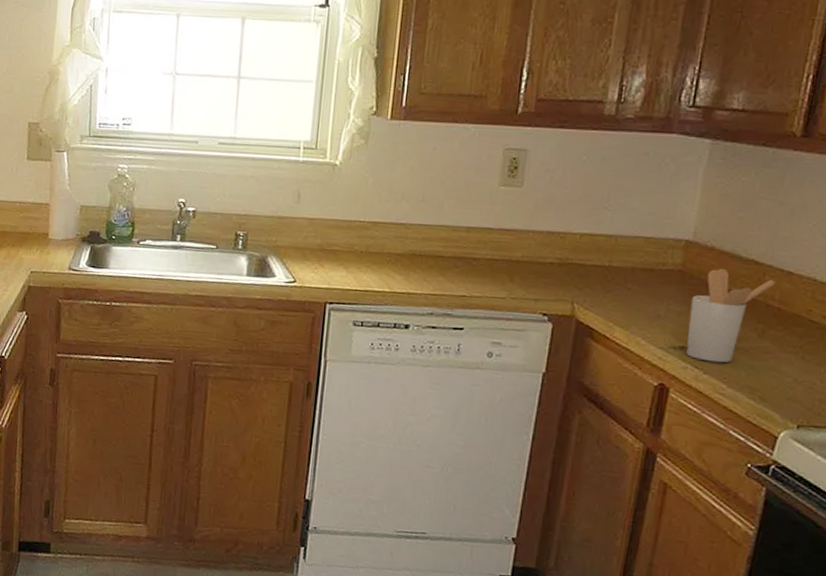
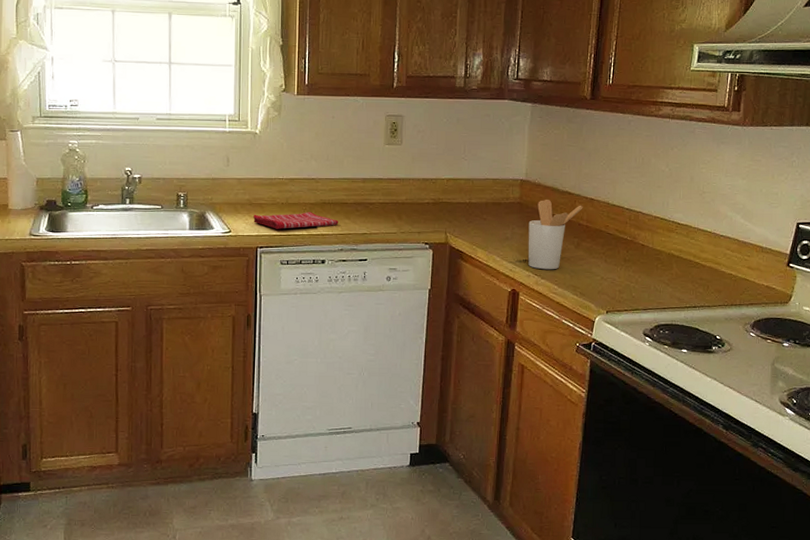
dish towel: none [324,262,431,284] -> present [253,212,339,229]

